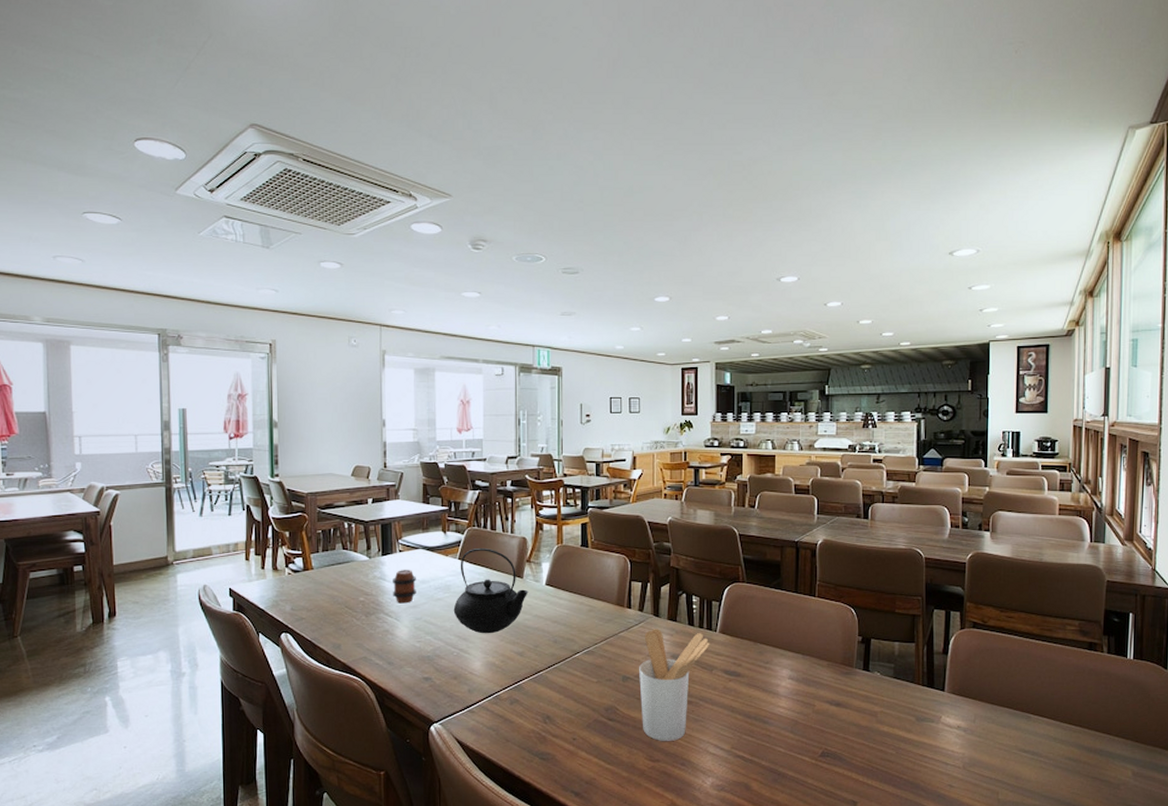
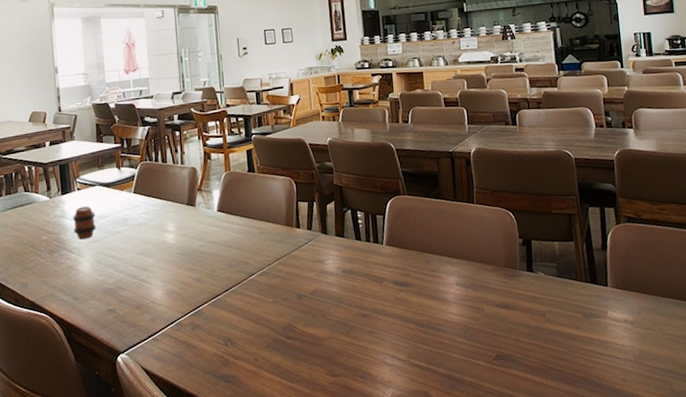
teapot: present [453,547,529,634] -> none [132,180,202,263]
utensil holder: present [639,629,710,741] -> none [312,245,378,356]

